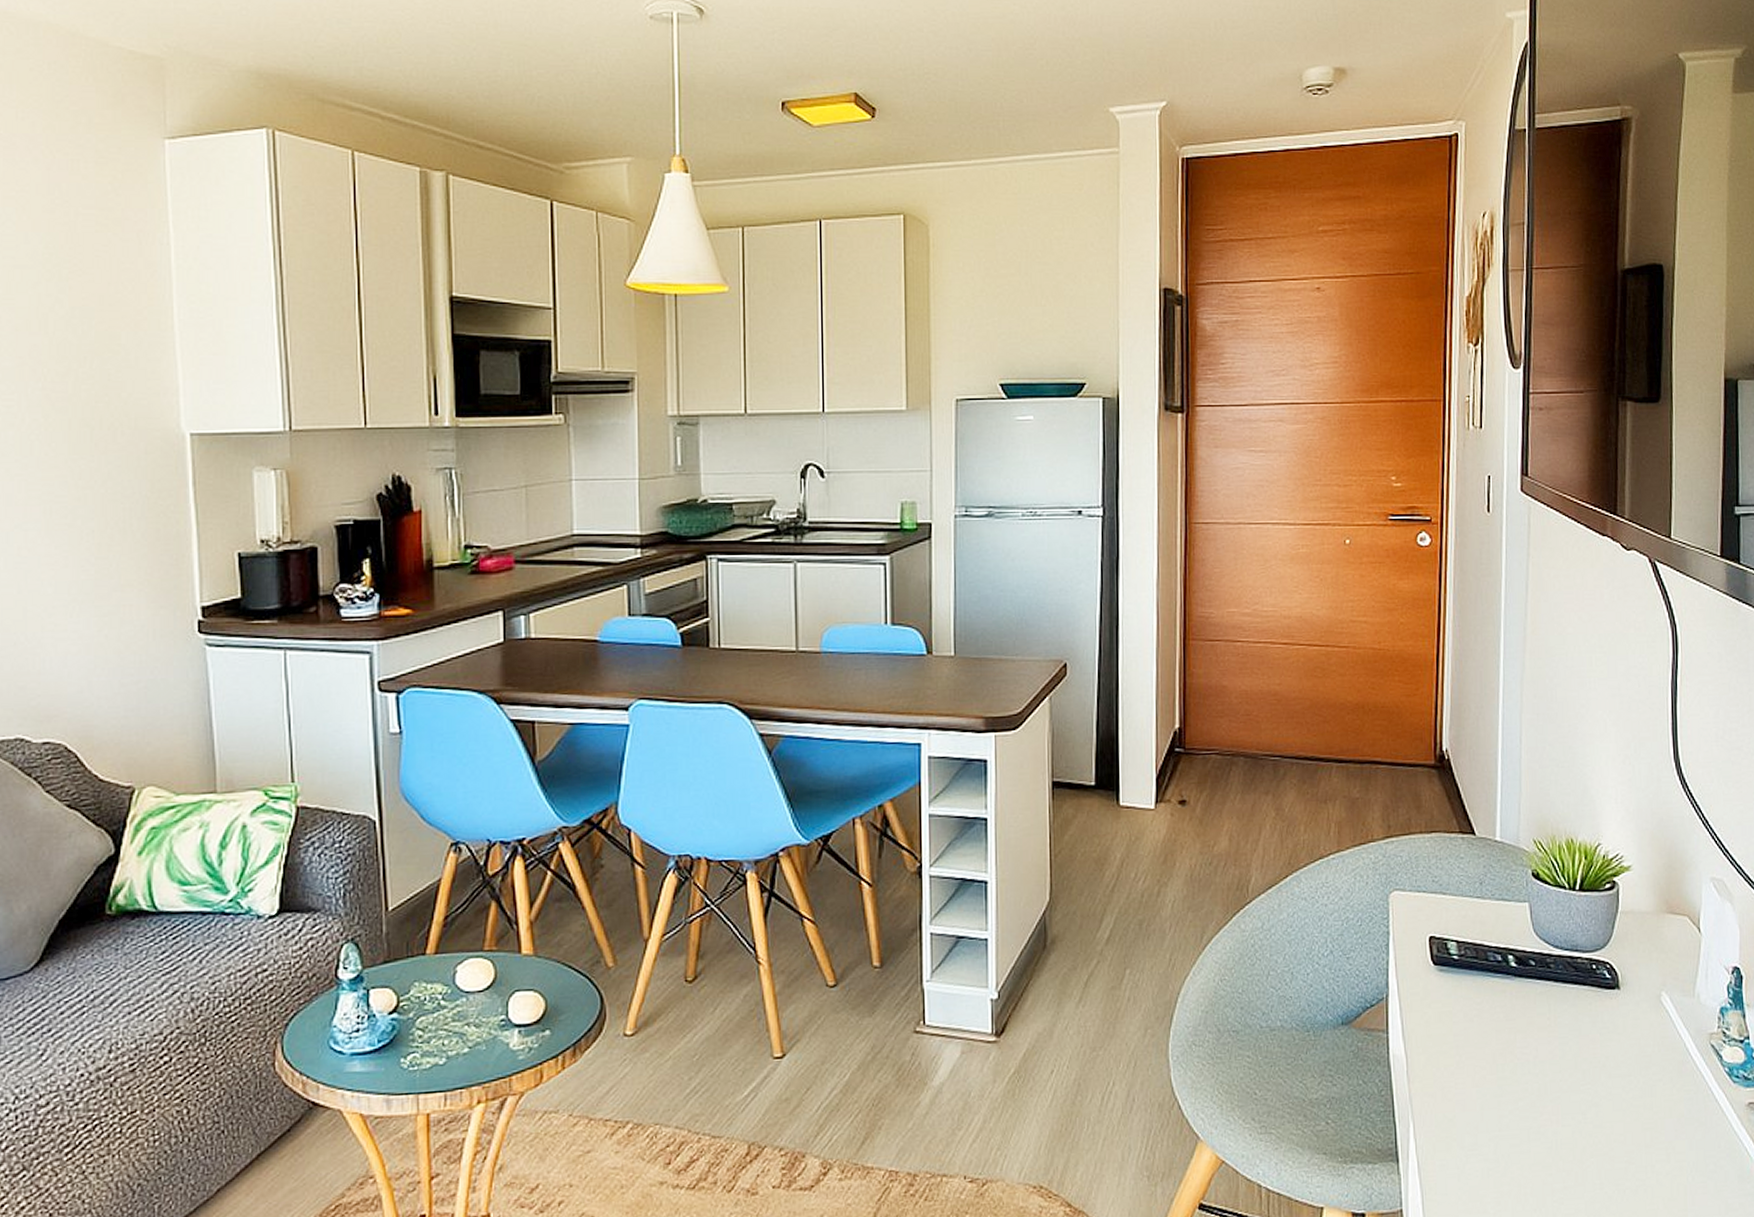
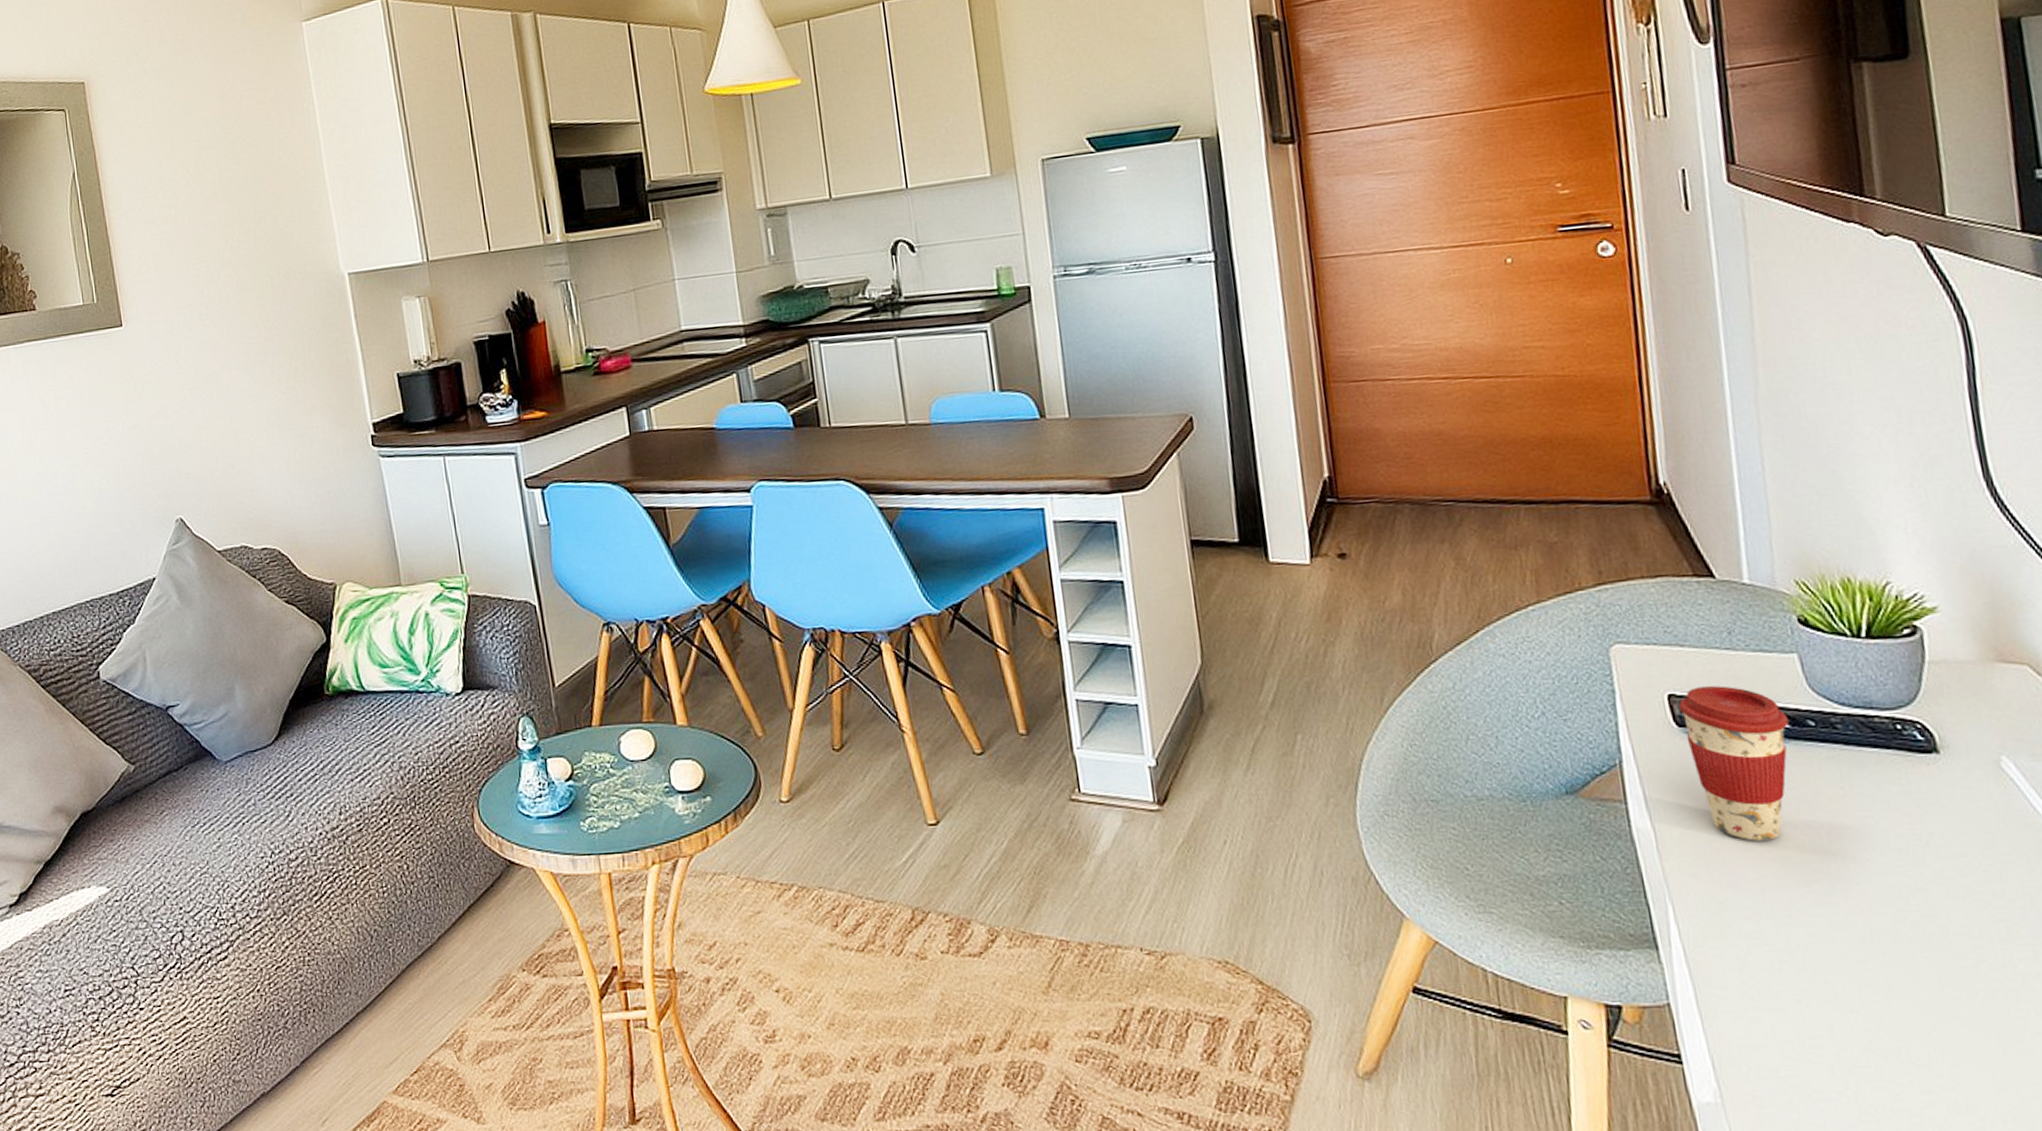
coffee cup: none [1436,929,1517,1065] -> present [1678,685,1789,841]

